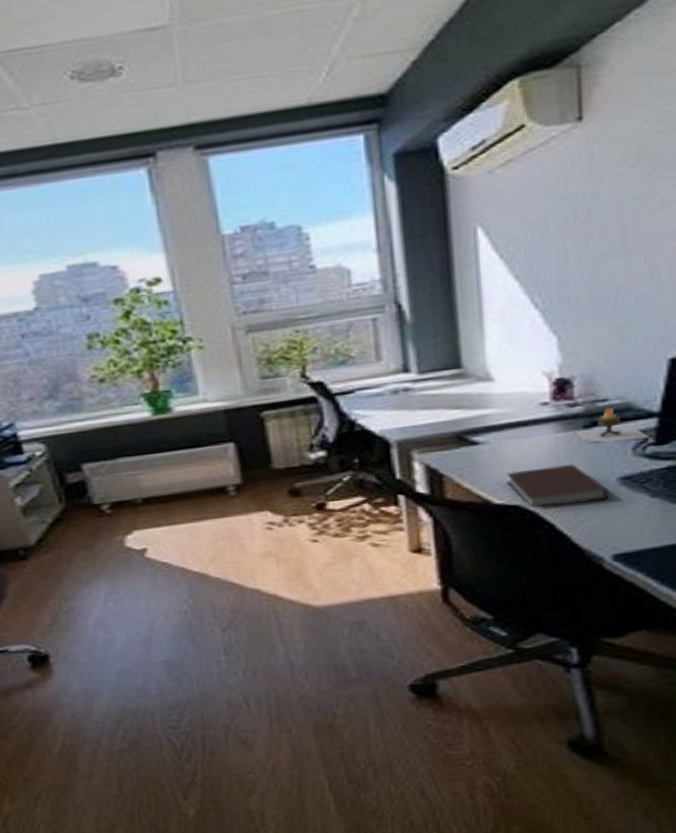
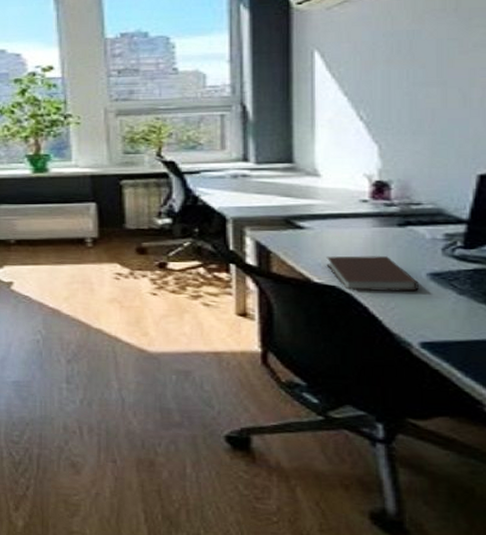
candle: present [573,407,649,443] -> none [389,211,458,241]

